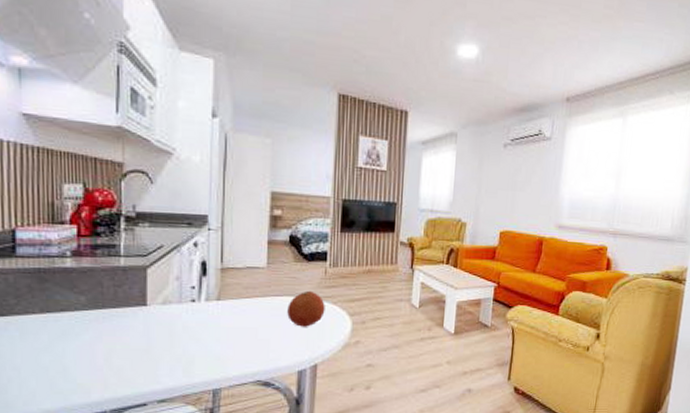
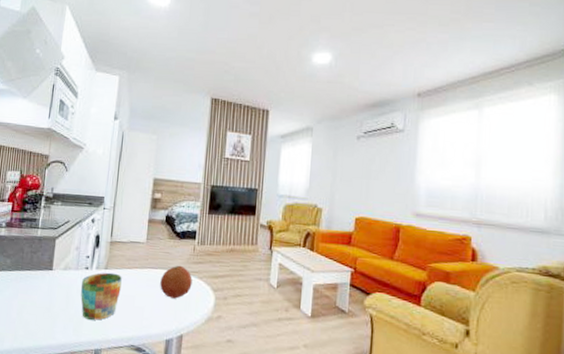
mug: none [189,304,240,358] -> present [80,272,122,320]

